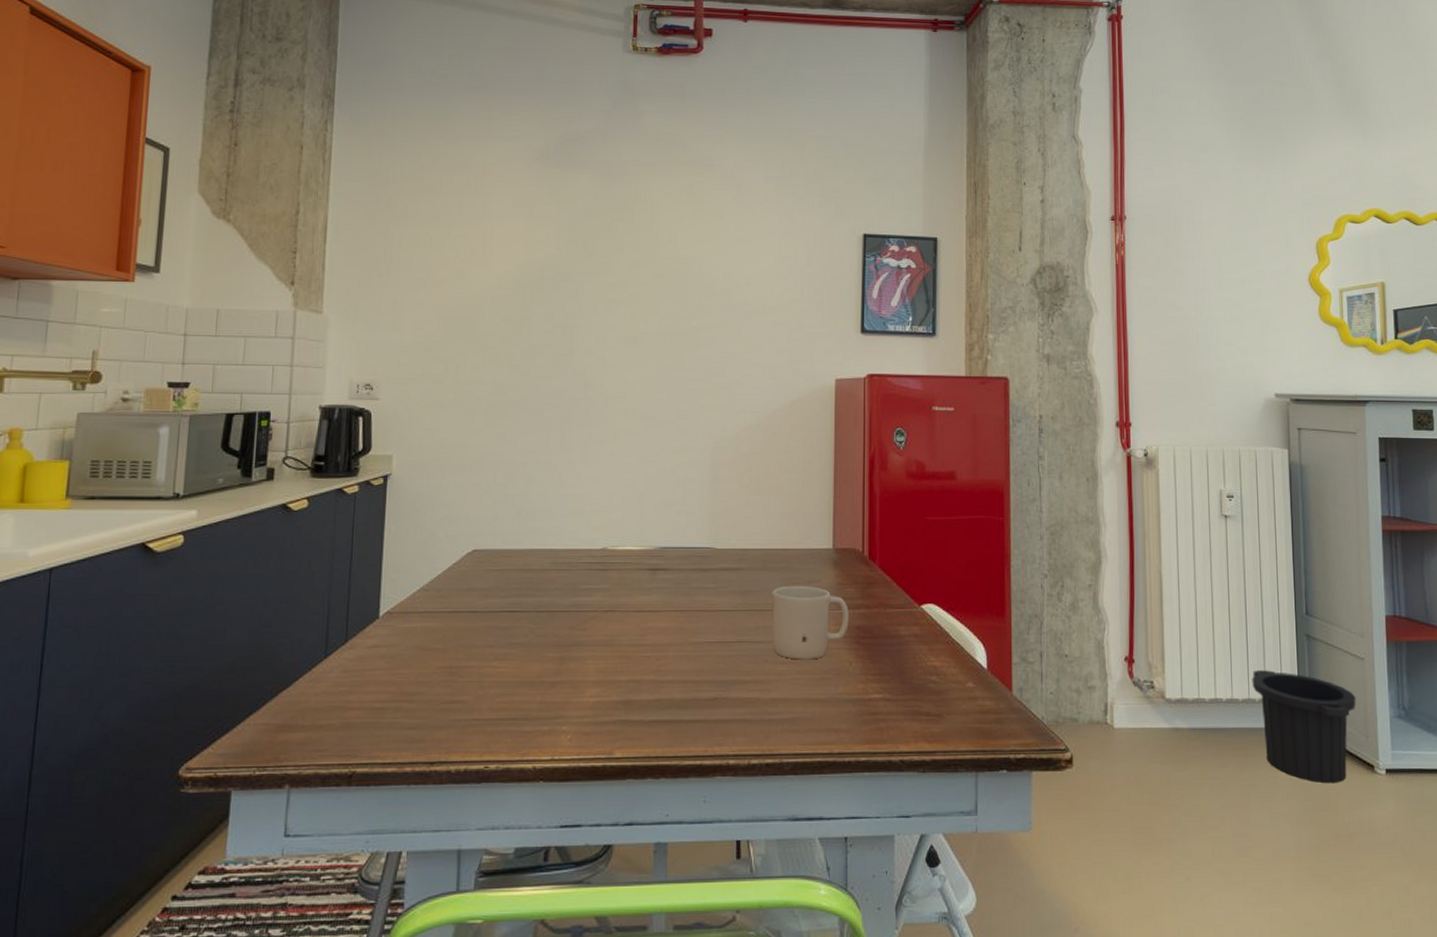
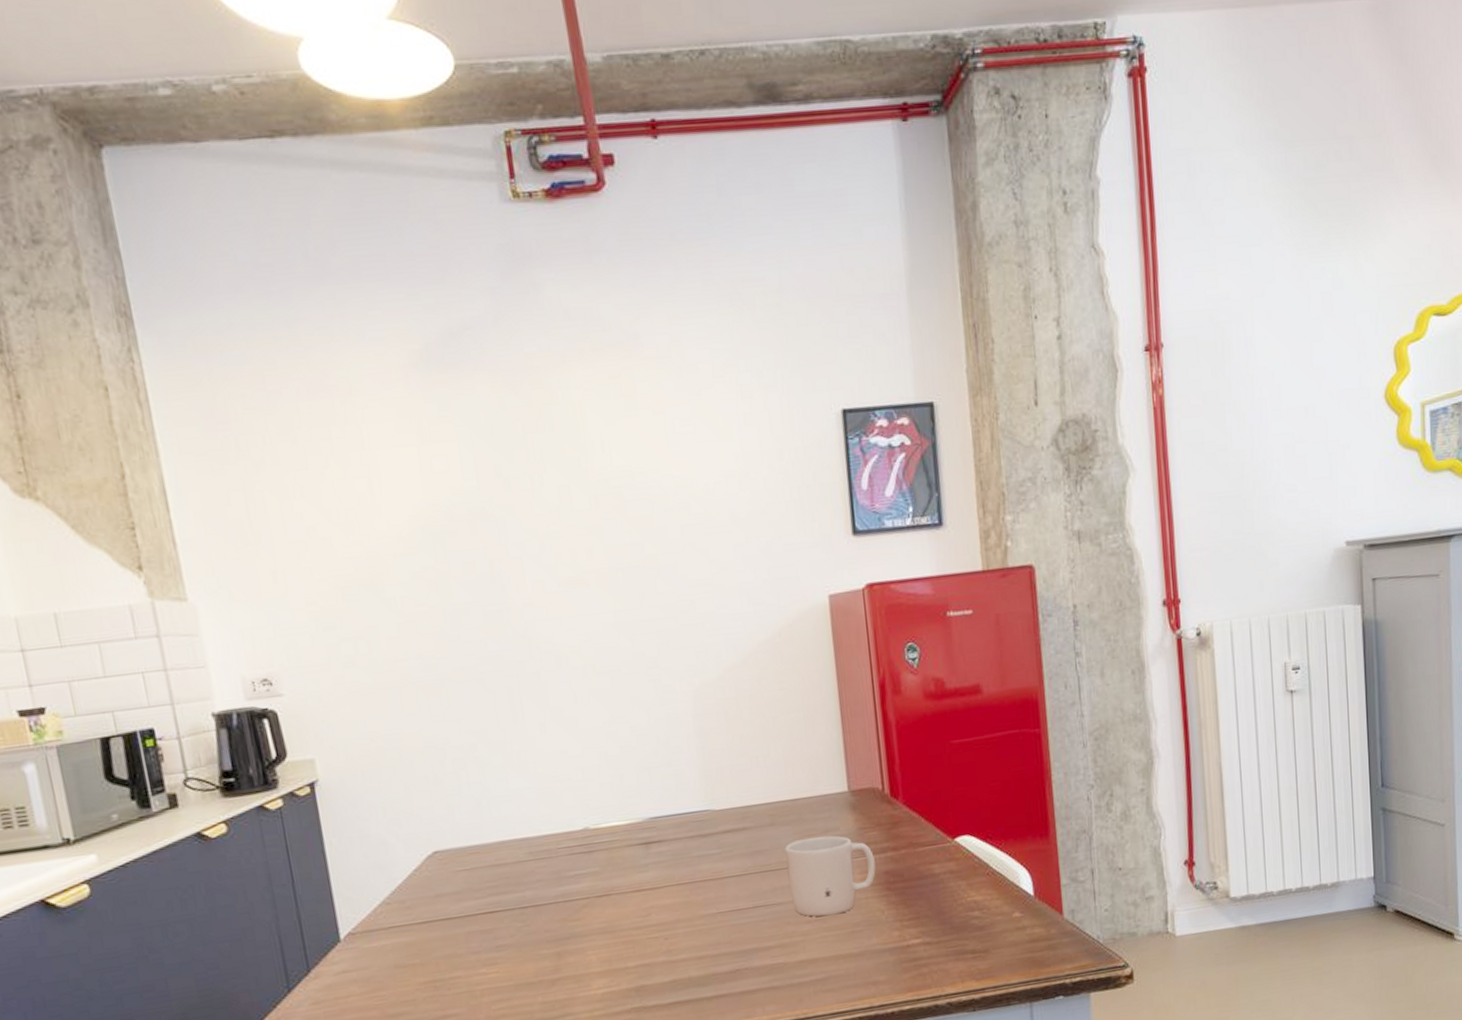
trash can: present [1252,670,1356,784] -> none [1323,851,1436,959]

